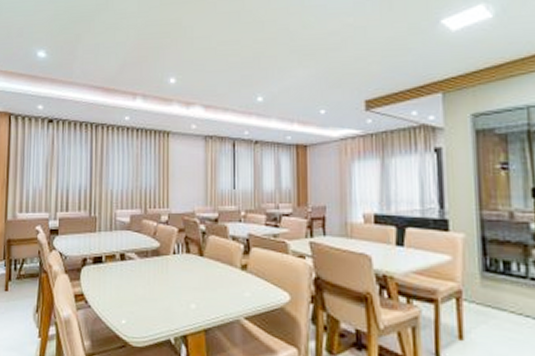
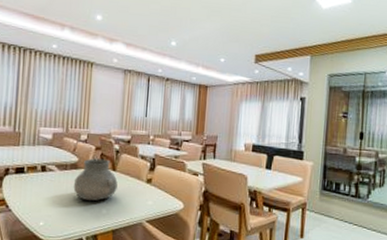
vase: none [156,242,207,294] -> present [73,158,118,202]

